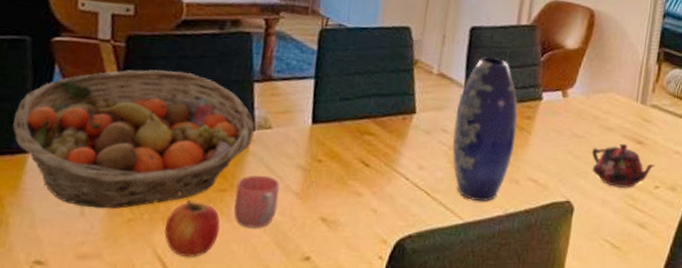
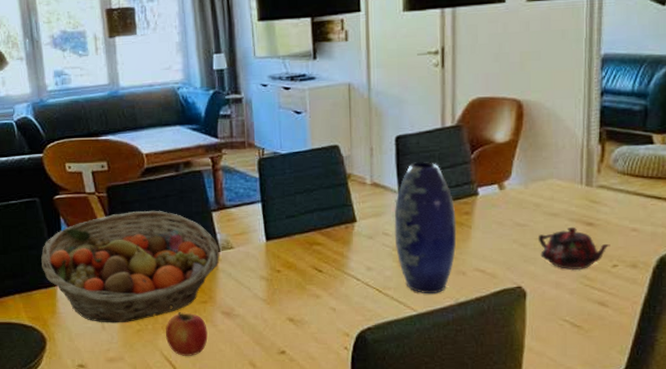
mug: present [233,175,280,228] -> none [214,287,250,330]

